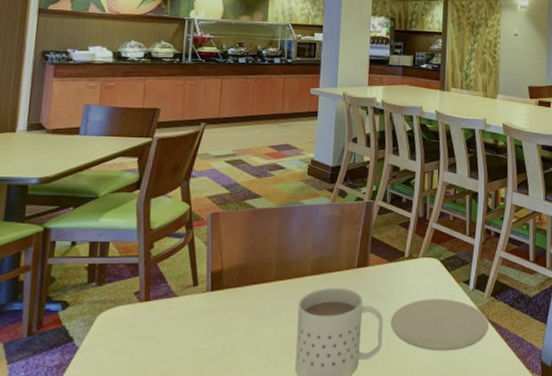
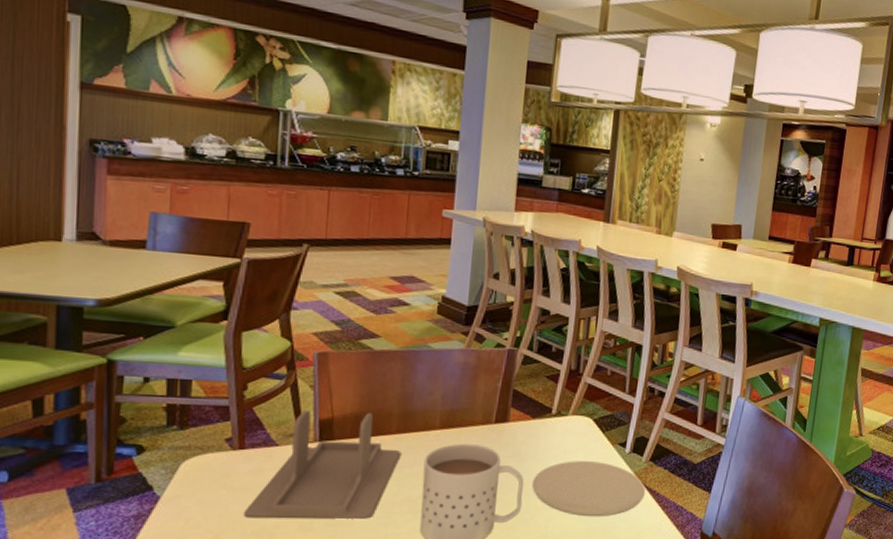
napkin holder: none [146,263,279,363] -> present [243,410,401,519]

